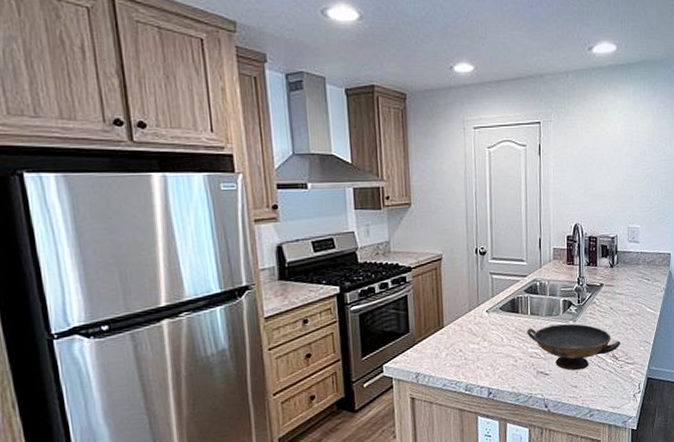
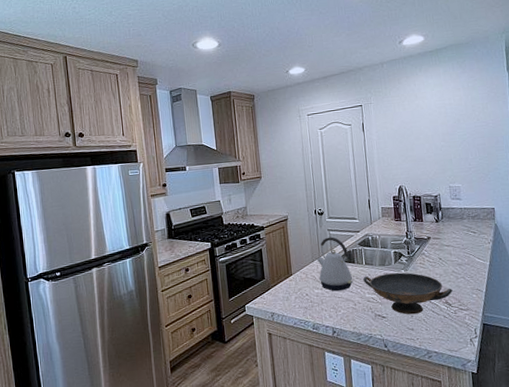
kettle: none [474,281,516,346] -> present [316,237,354,292]

